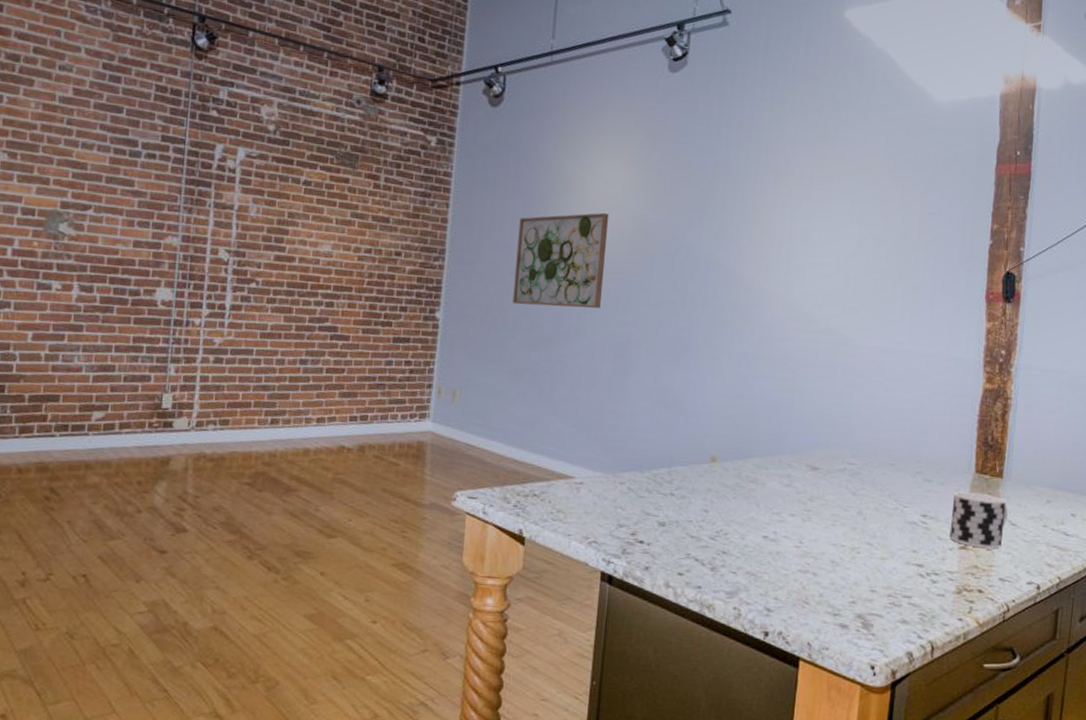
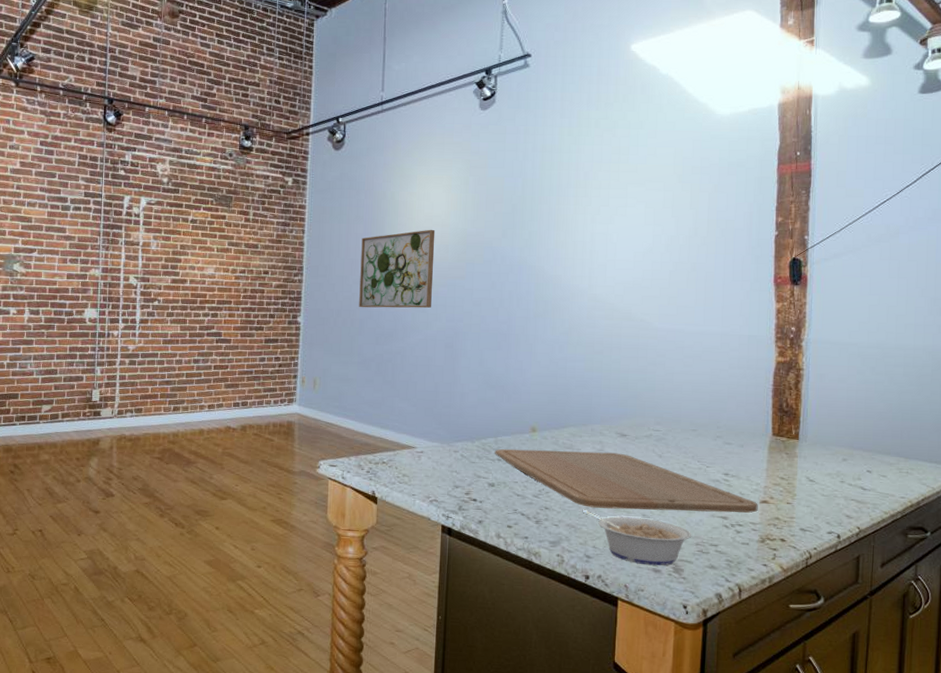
chopping board: none [667,481,957,560] -> present [495,448,758,513]
legume: none [765,554,884,621] -> present [583,509,692,566]
cup: present [949,491,1008,549] -> none [751,452,806,503]

